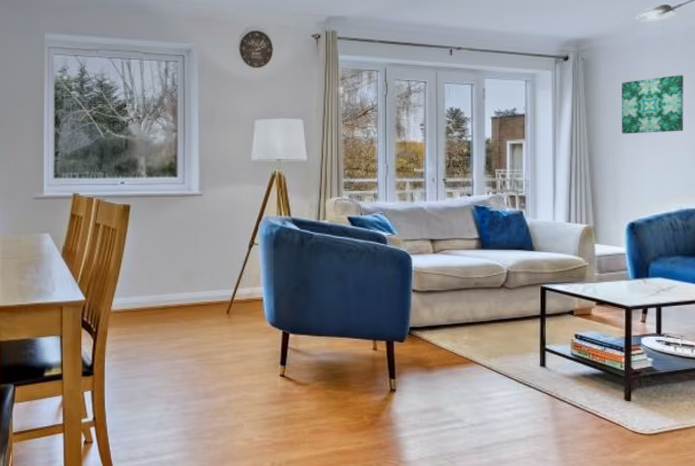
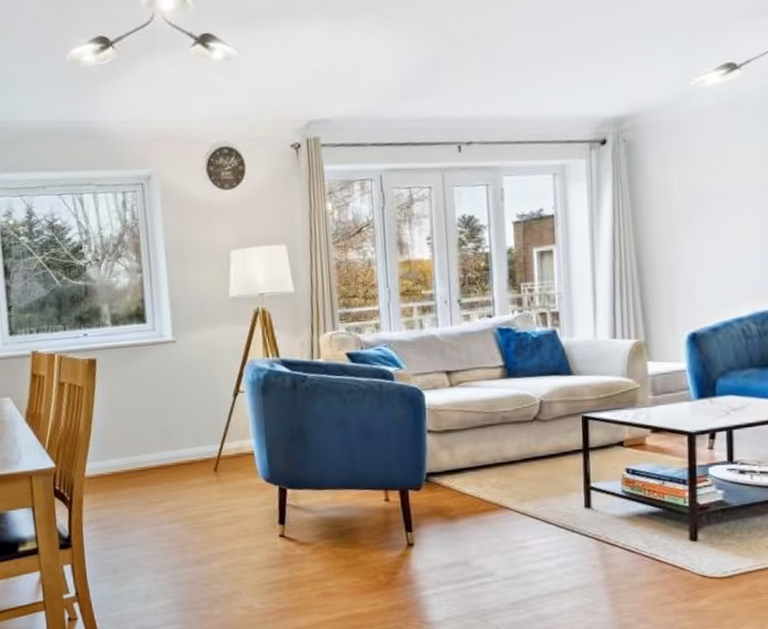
wall art: present [621,75,684,134] -> none [675,148,757,228]

